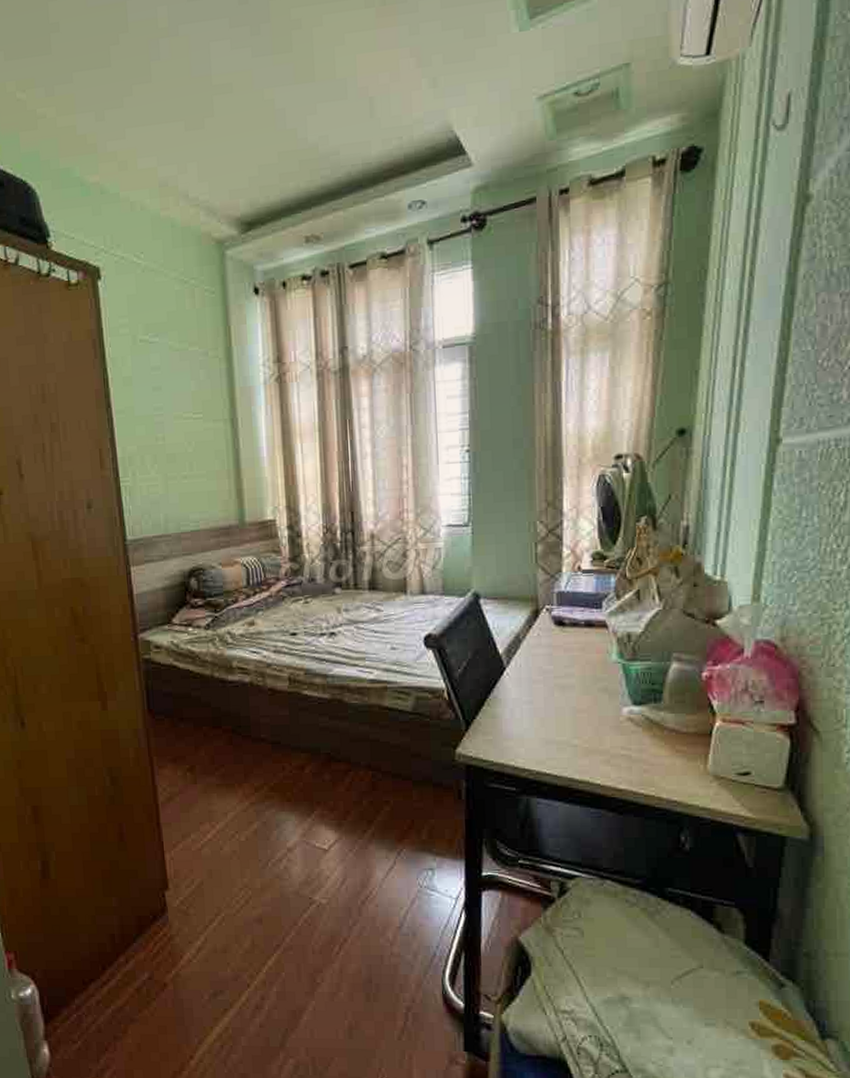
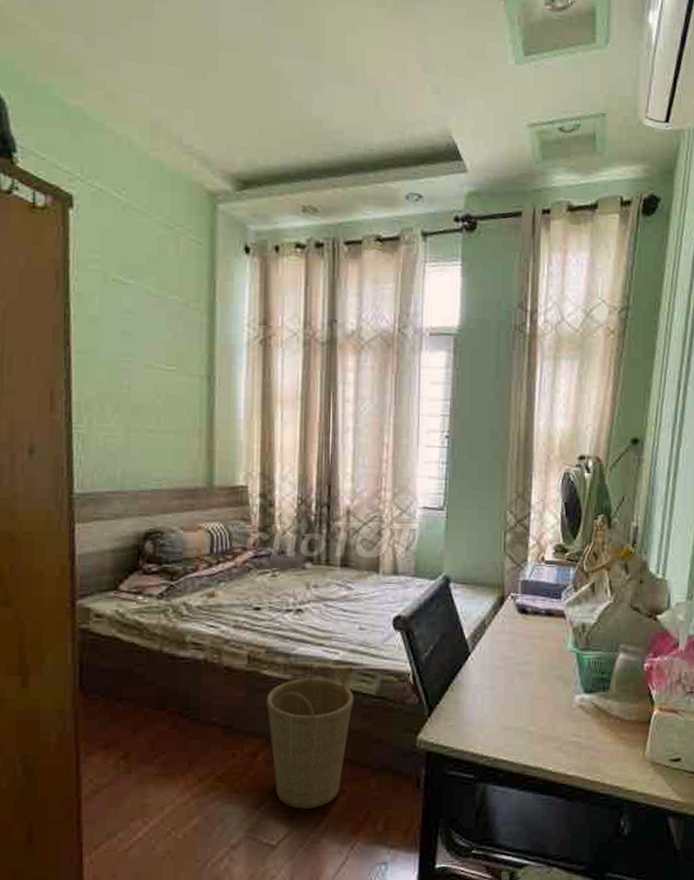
basket: none [309,684,390,817] -> present [266,665,353,809]

